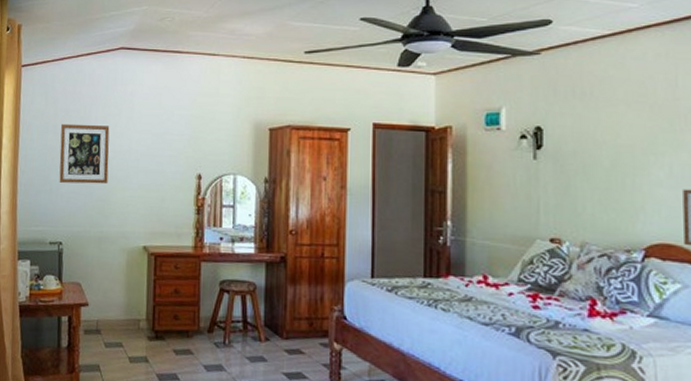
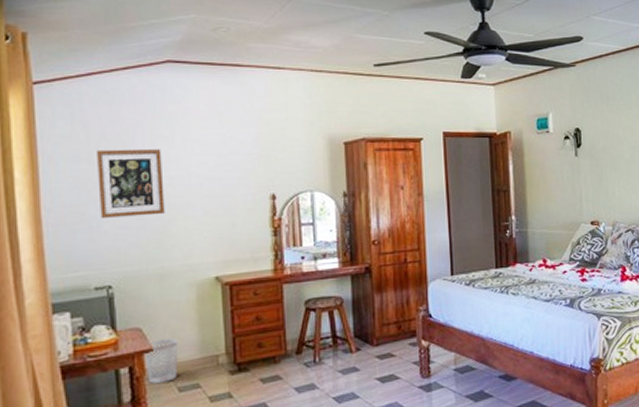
wastebasket: none [81,296,109,336] -> present [145,338,179,383]

